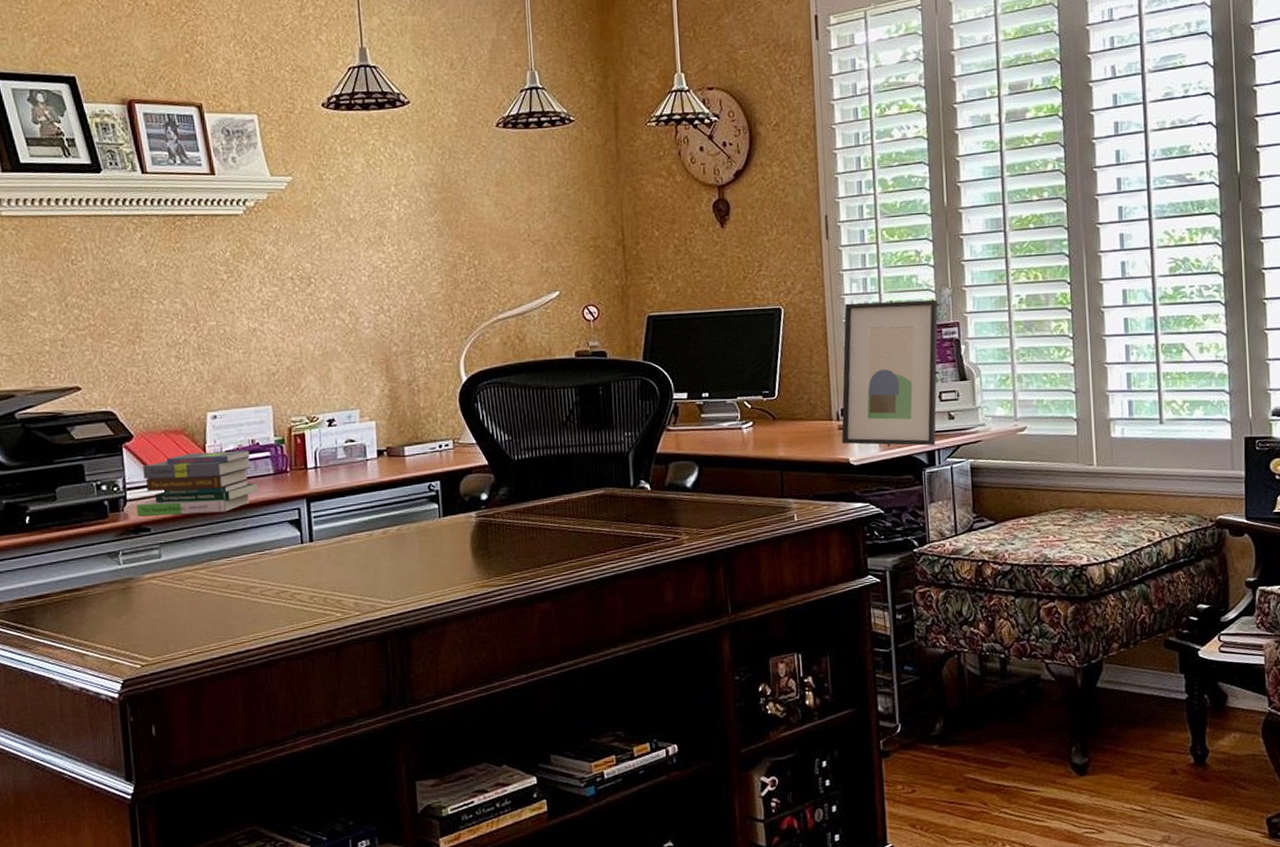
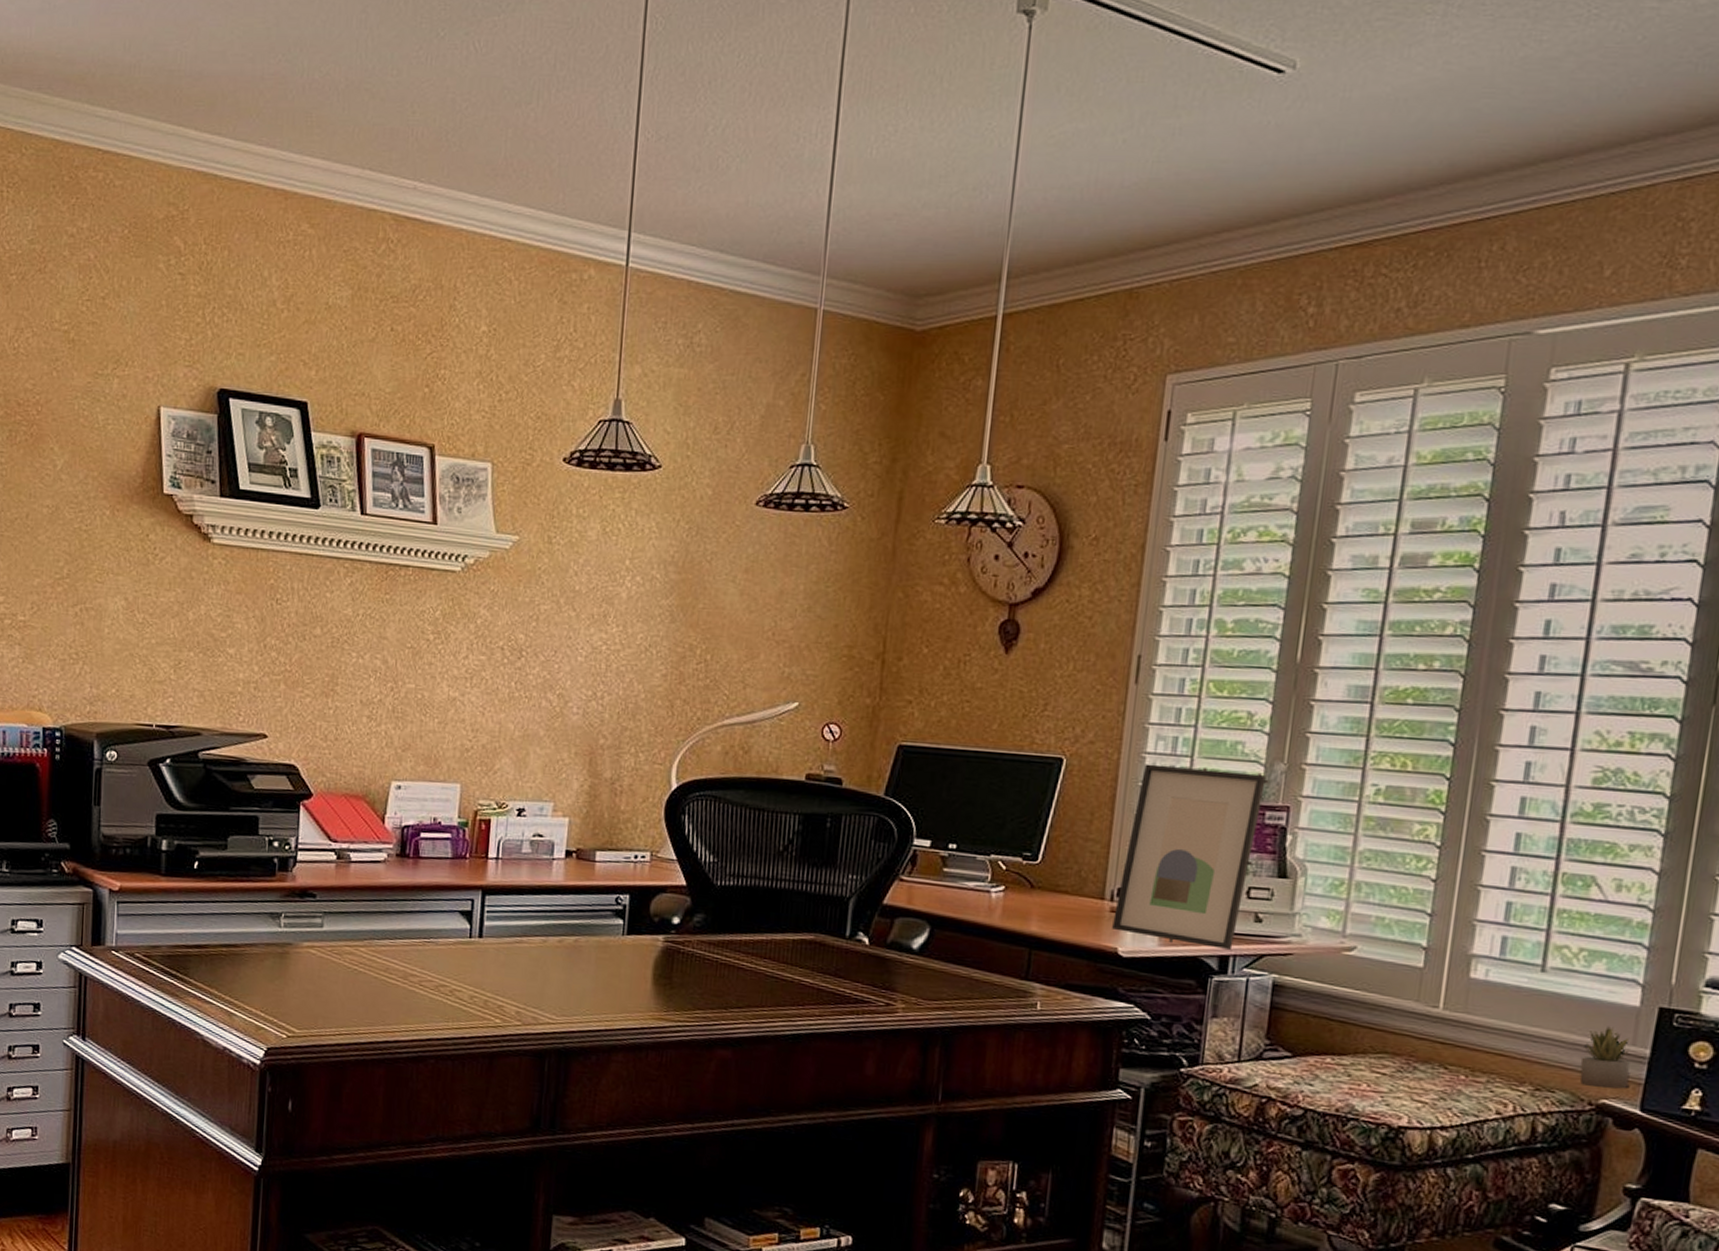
books: present [136,451,258,517] -> none [305,821,433,891]
succulent plant: none [1199,458,1234,508] -> present [1580,1026,1630,1090]

